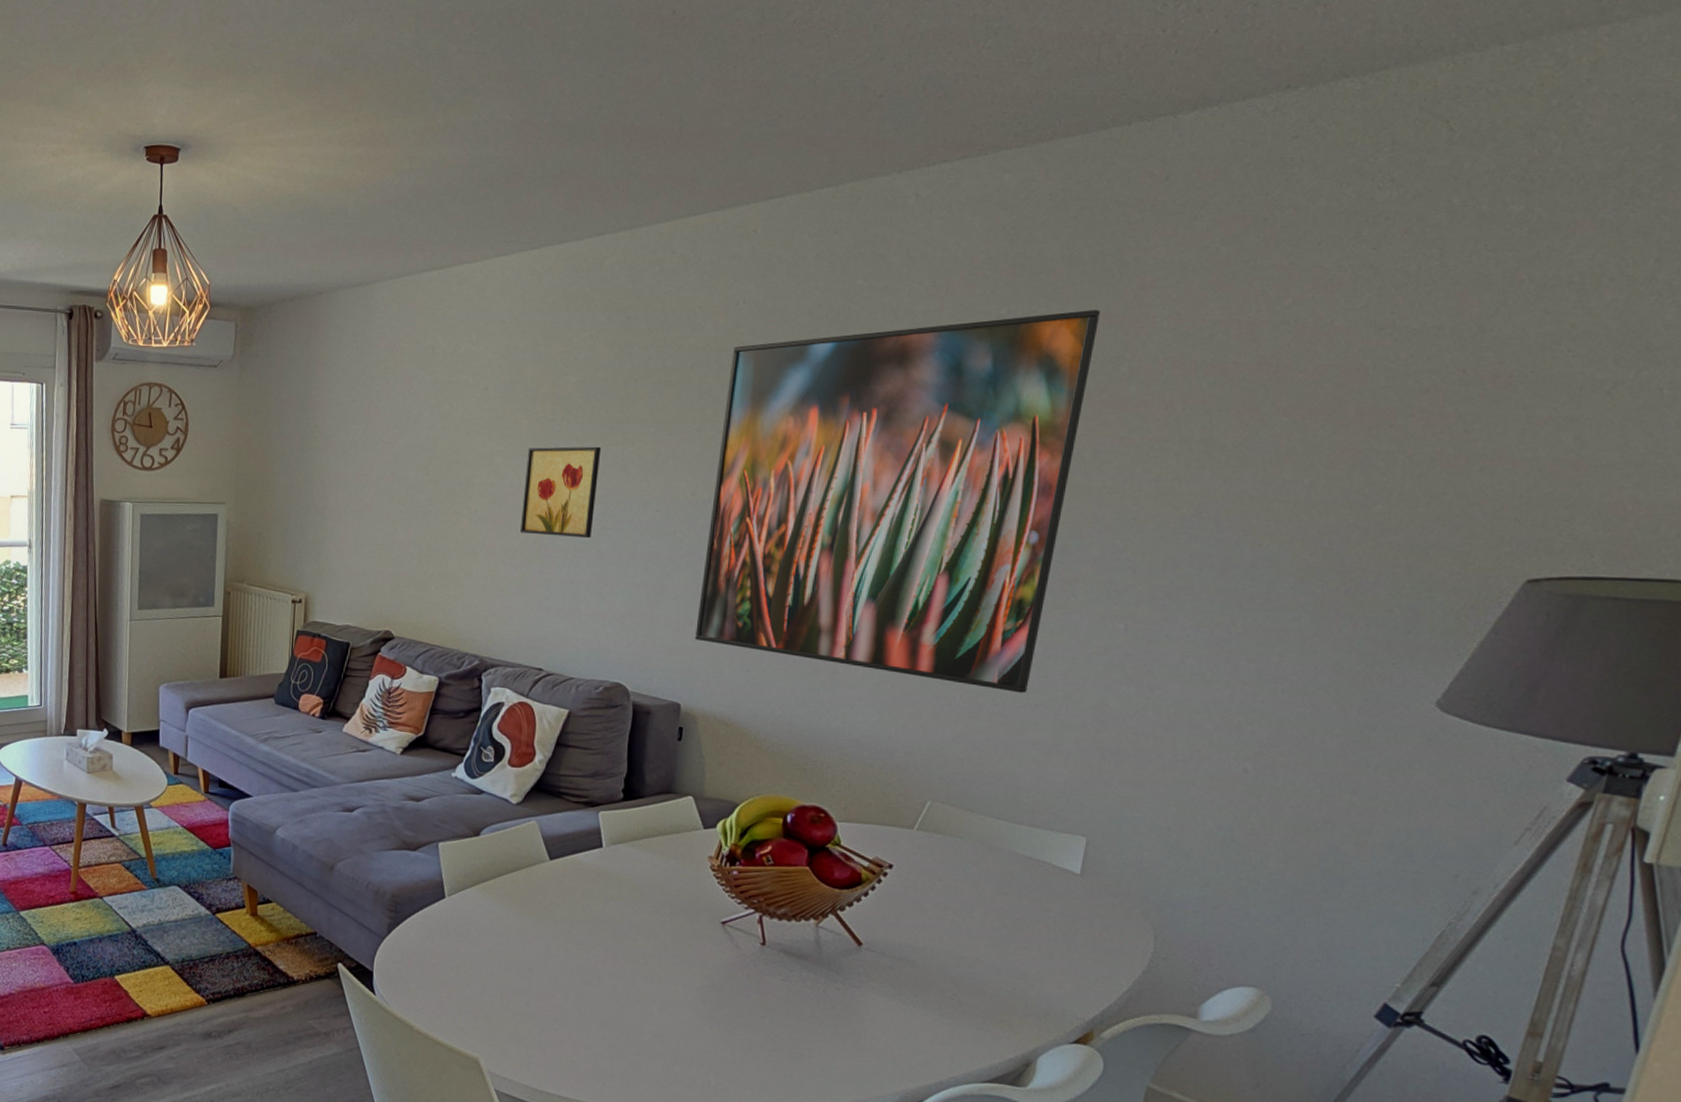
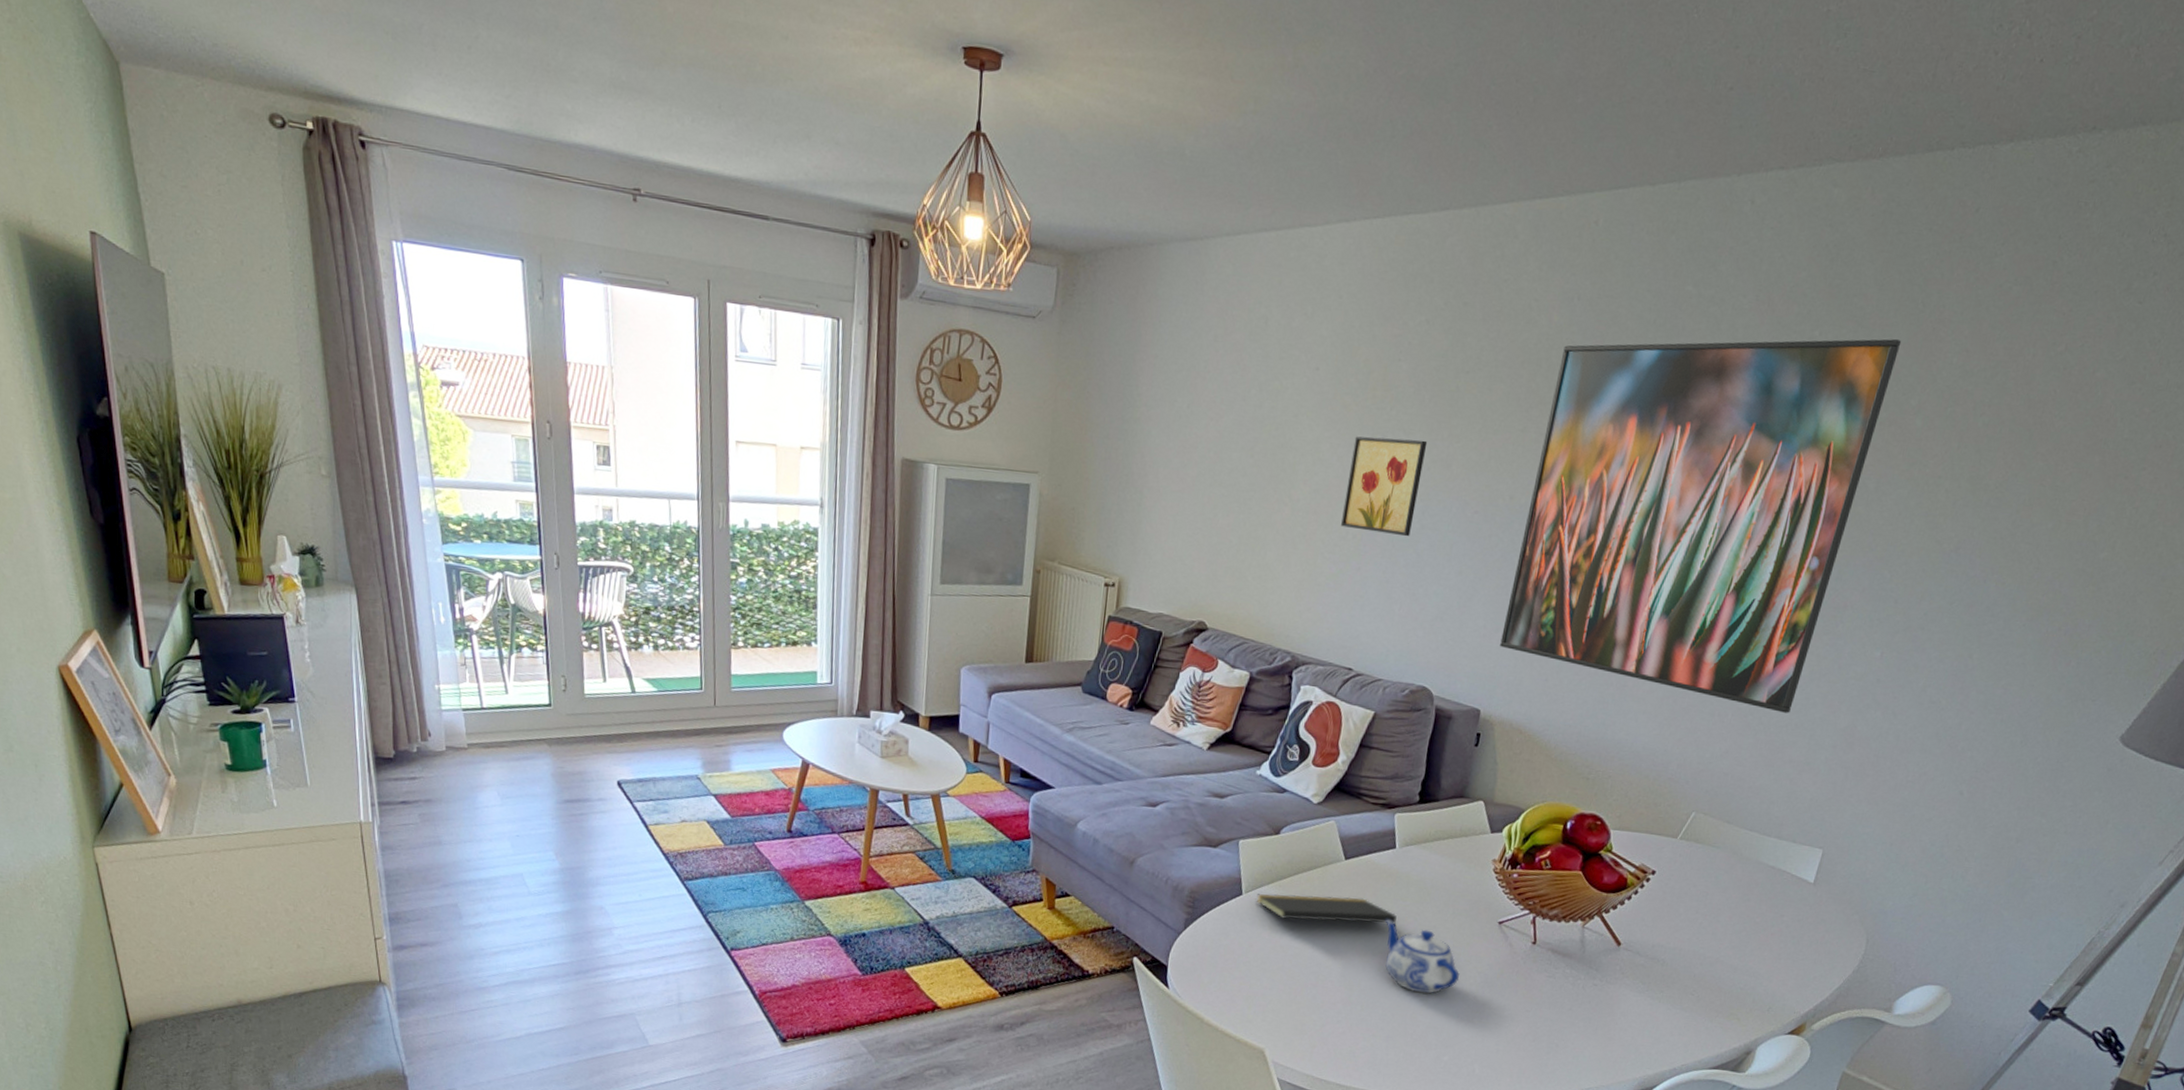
notepad: none [460,896,610,929] -> present [1256,893,1397,928]
teapot: none [598,921,683,999] -> present [1385,919,1459,994]

